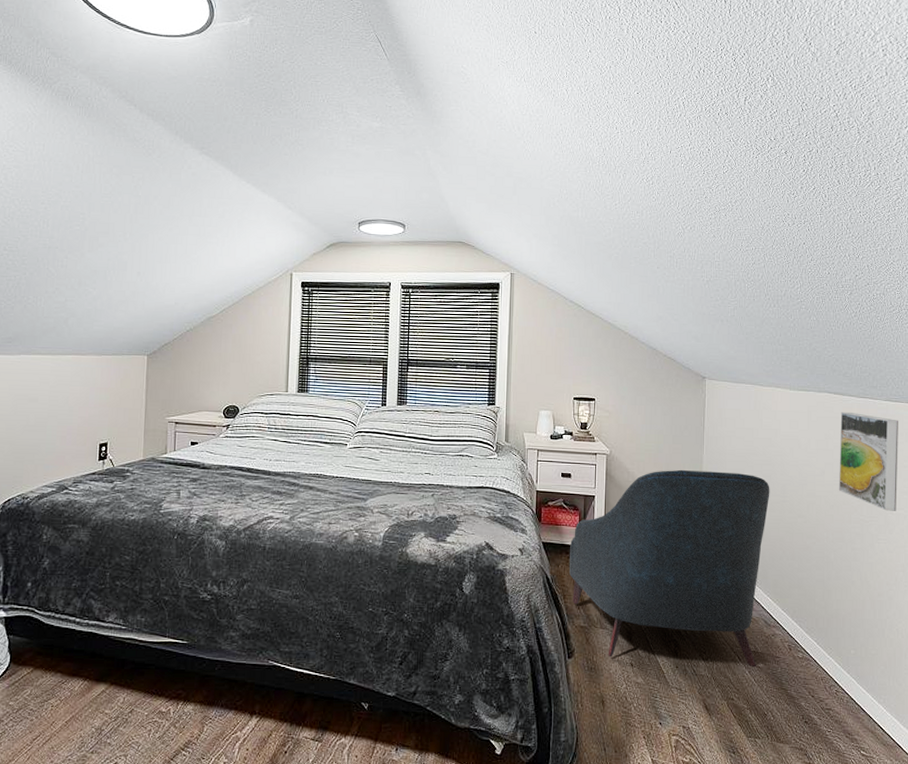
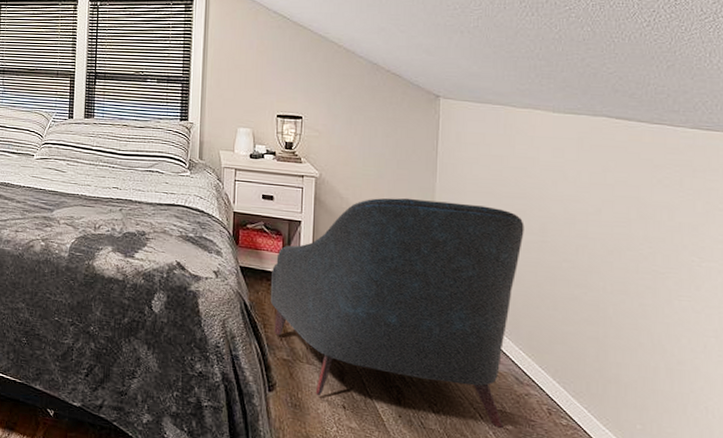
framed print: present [838,411,898,511] -> none [620,139,711,264]

